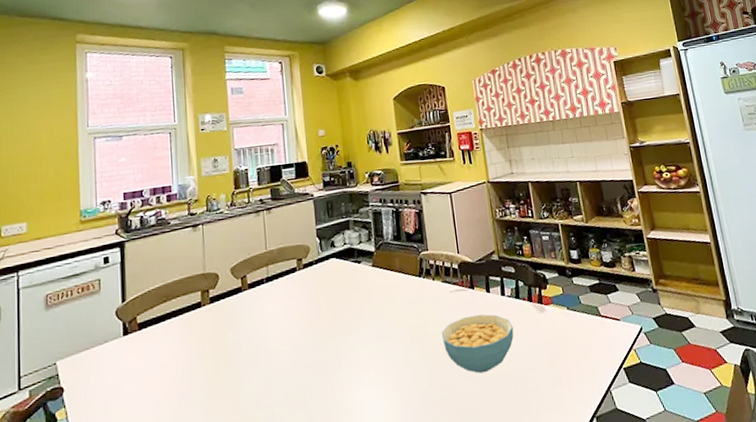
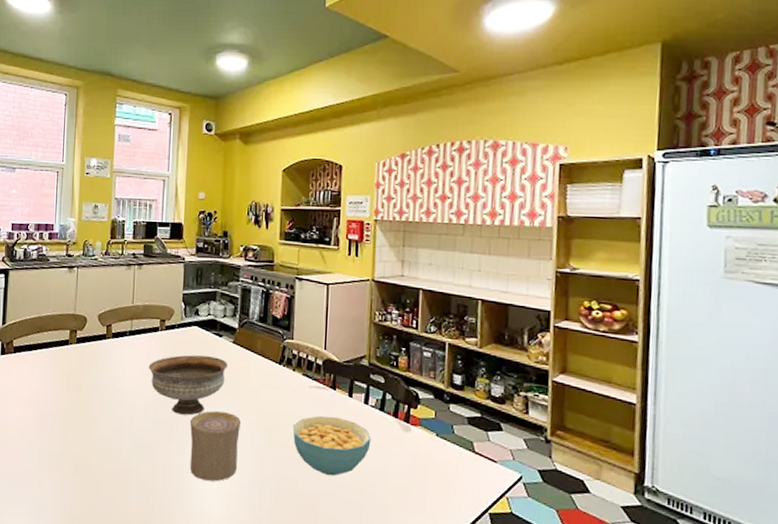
bowl: none [290,284,371,352] -> present [148,355,228,415]
cup: none [341,336,395,413] -> present [190,411,240,482]

